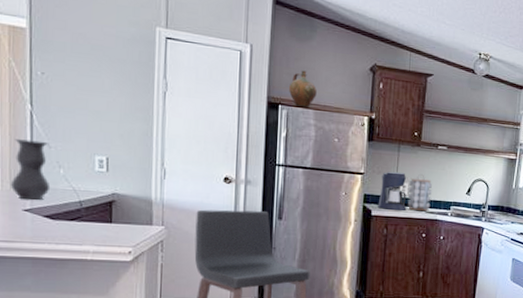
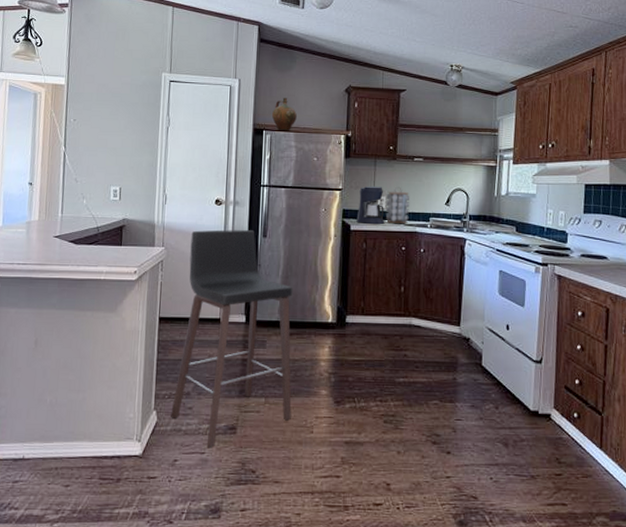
vase: present [10,139,51,200] -> none [45,176,76,227]

